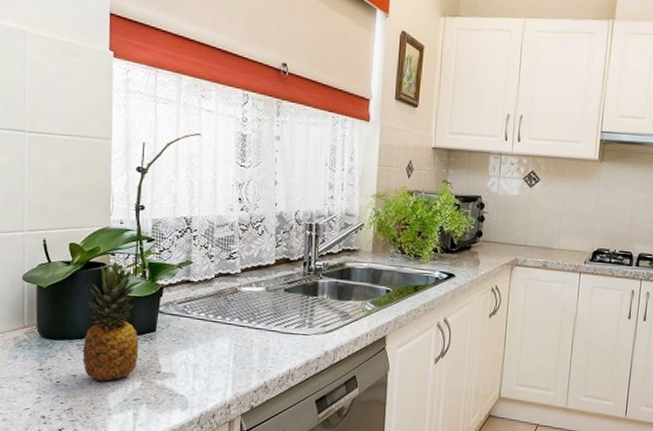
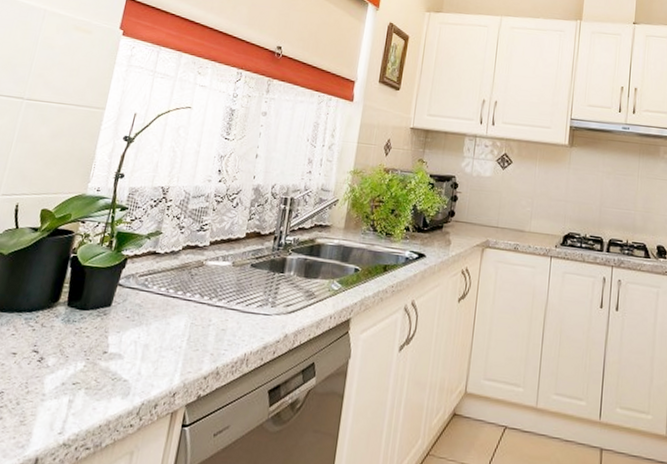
fruit: present [82,261,139,381] -> none [26,229,103,361]

